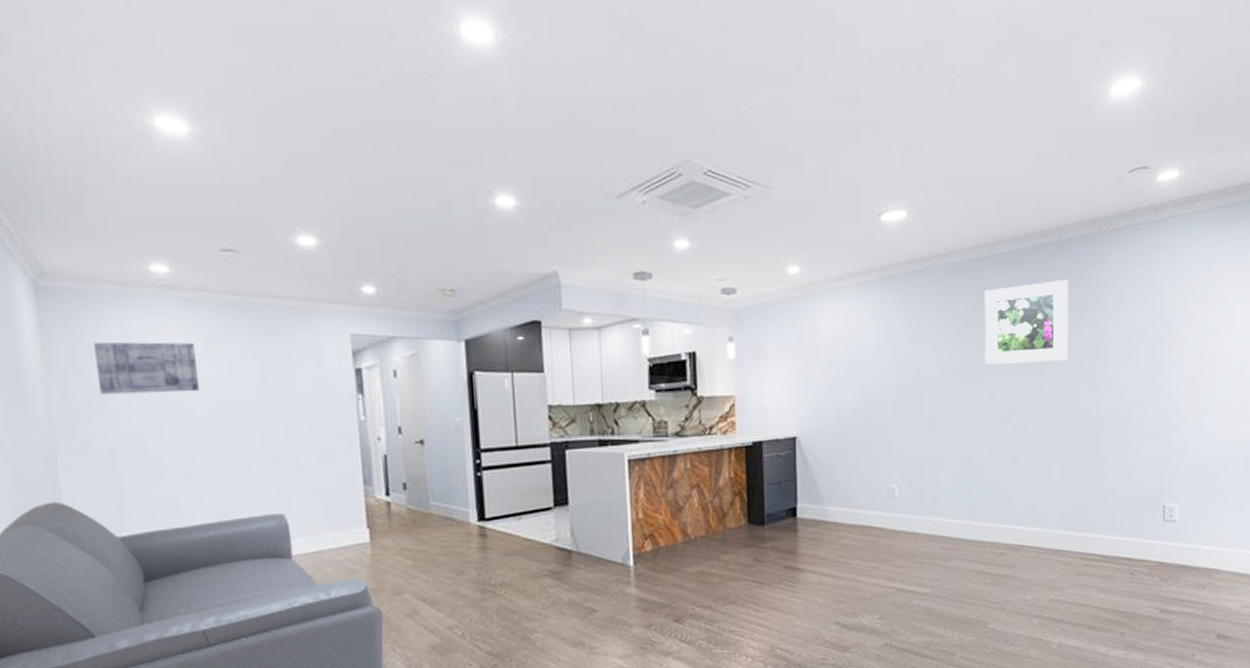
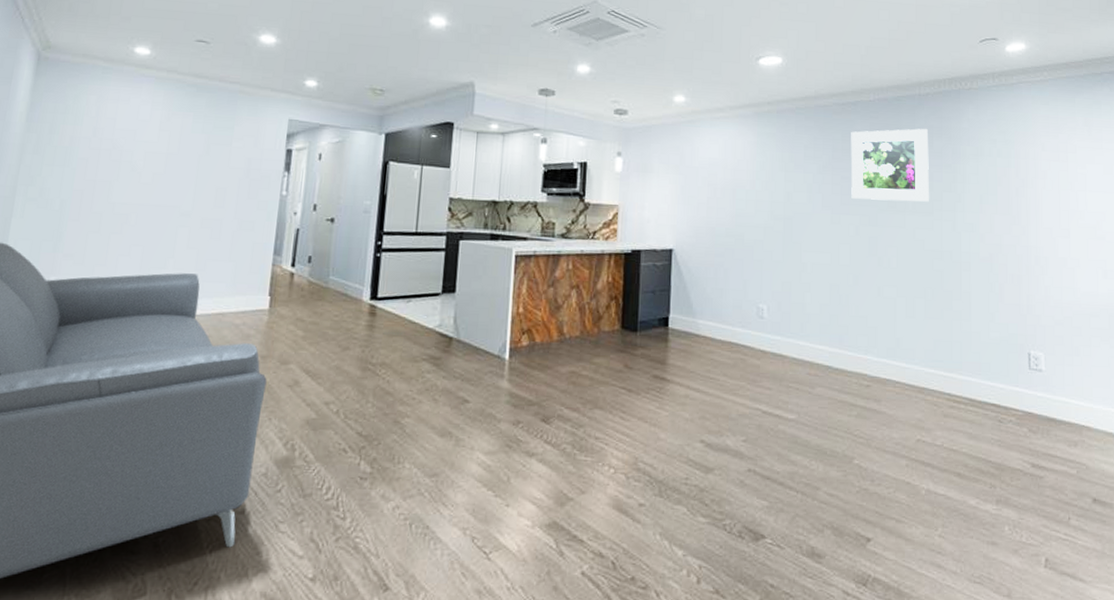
wall art: present [94,342,200,395] -> none [66,106,155,157]

